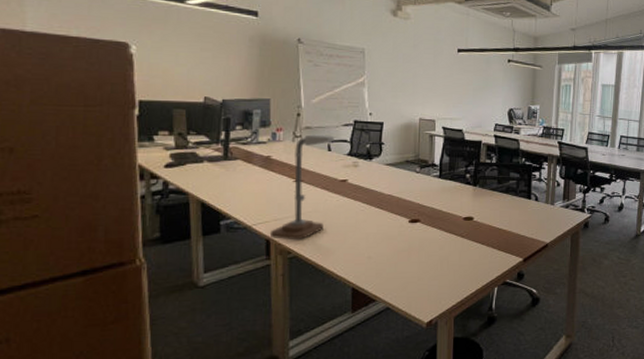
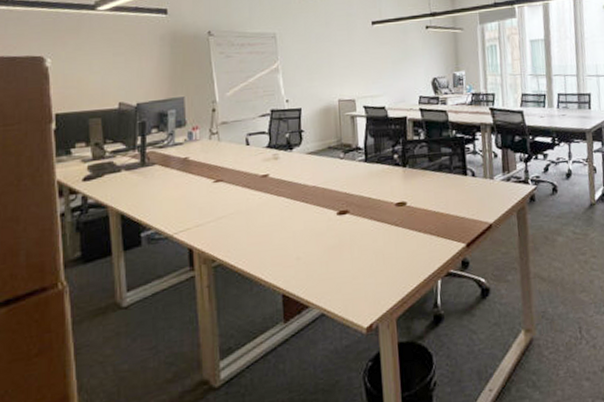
desk lamp: present [269,134,335,240] -> none [192,128,252,247]

